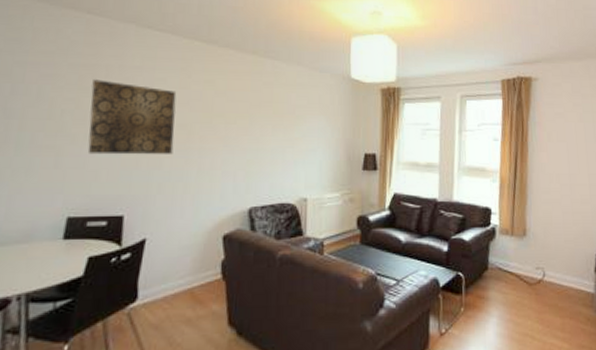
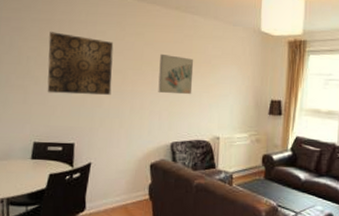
wall art: none [232,104,275,151] -> present [158,53,194,95]

